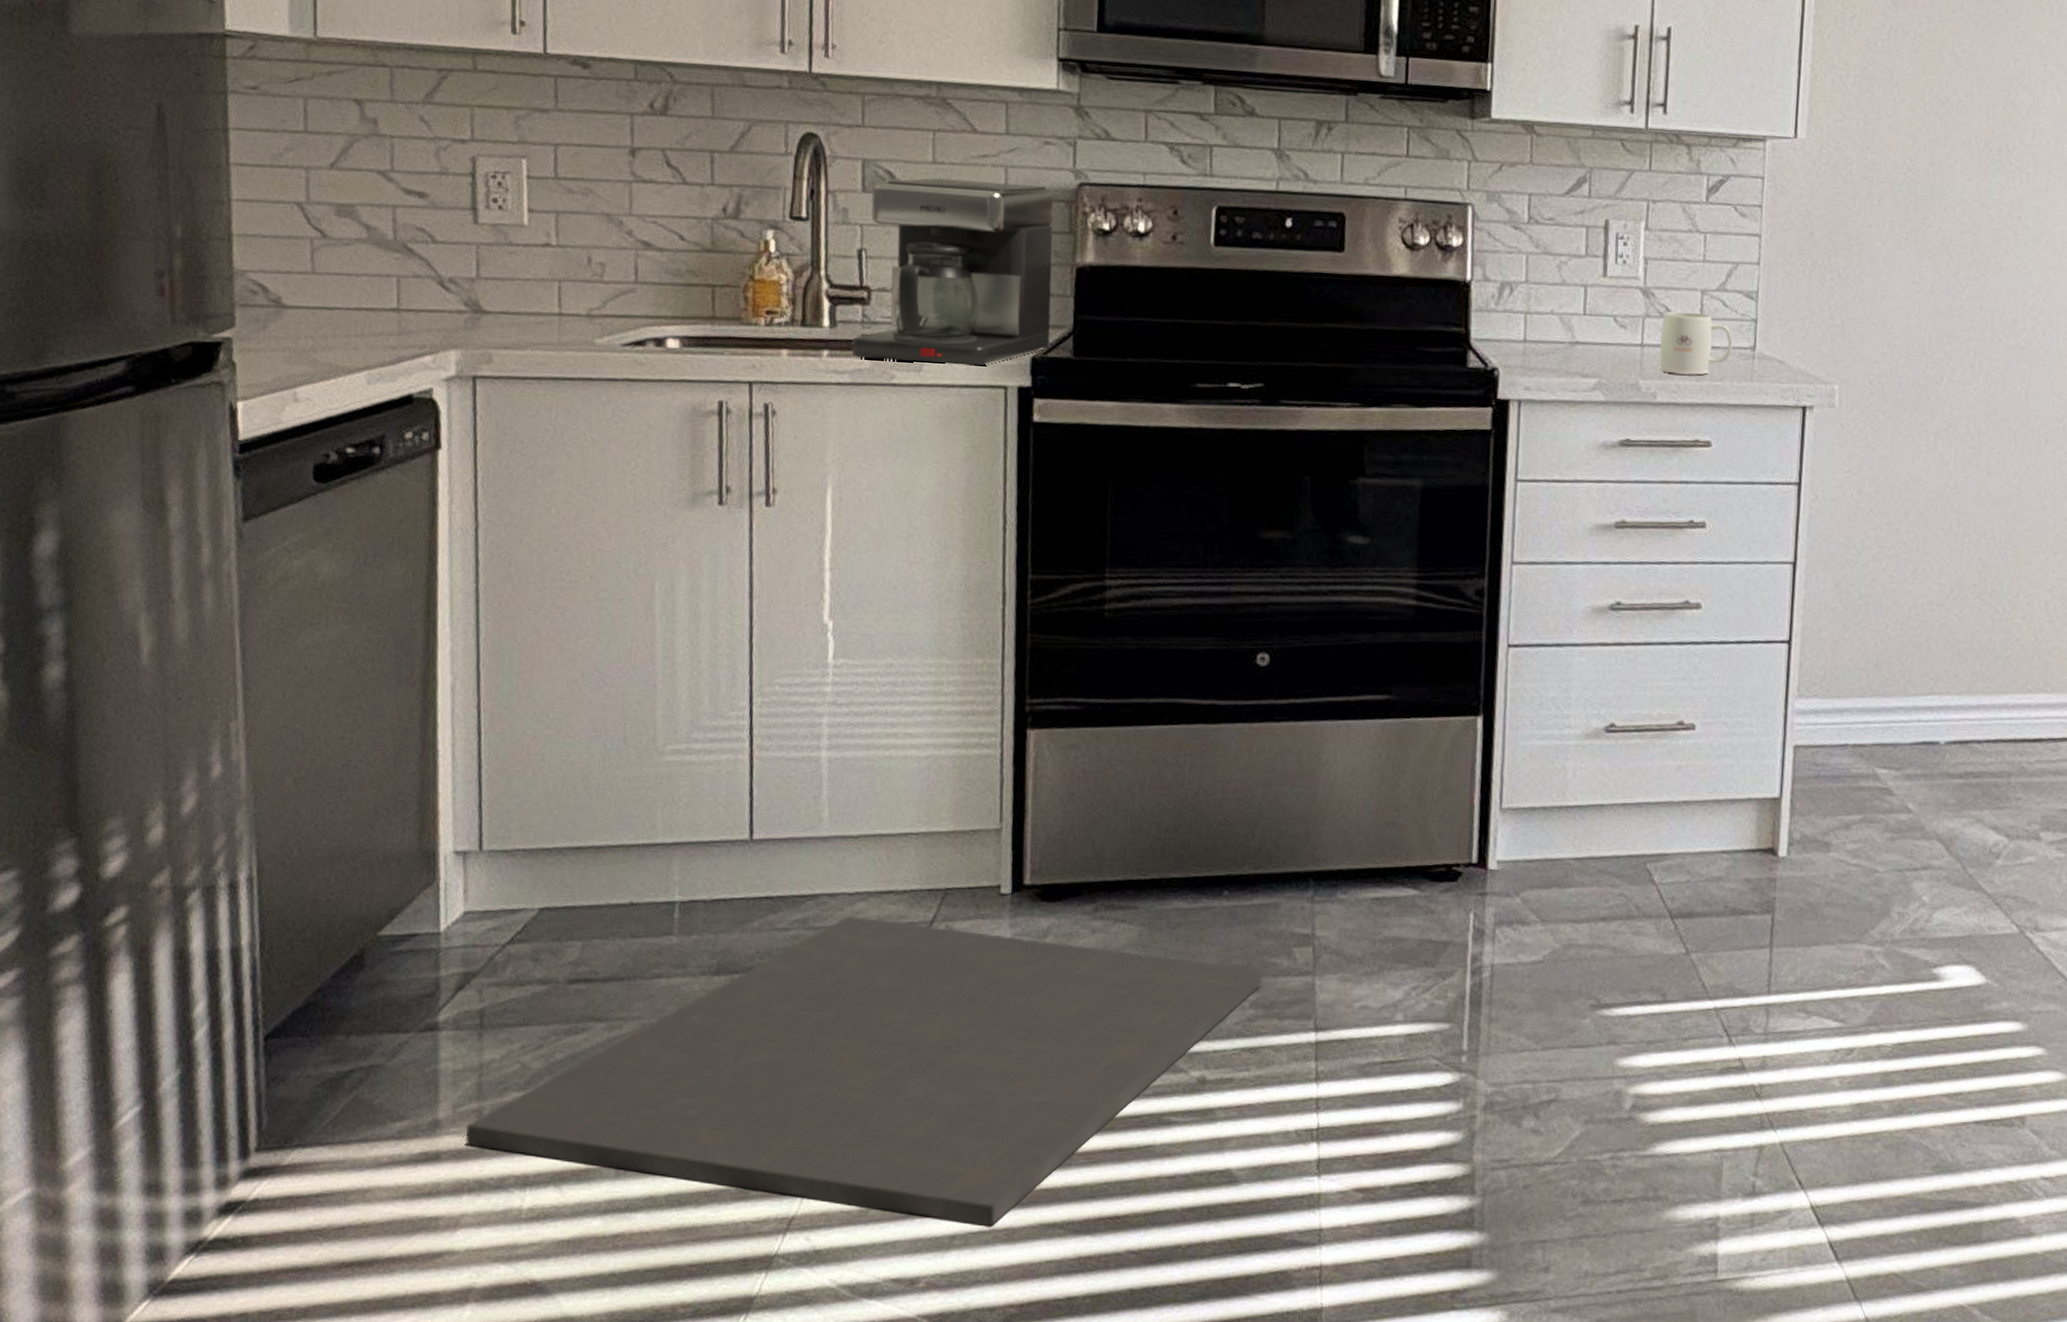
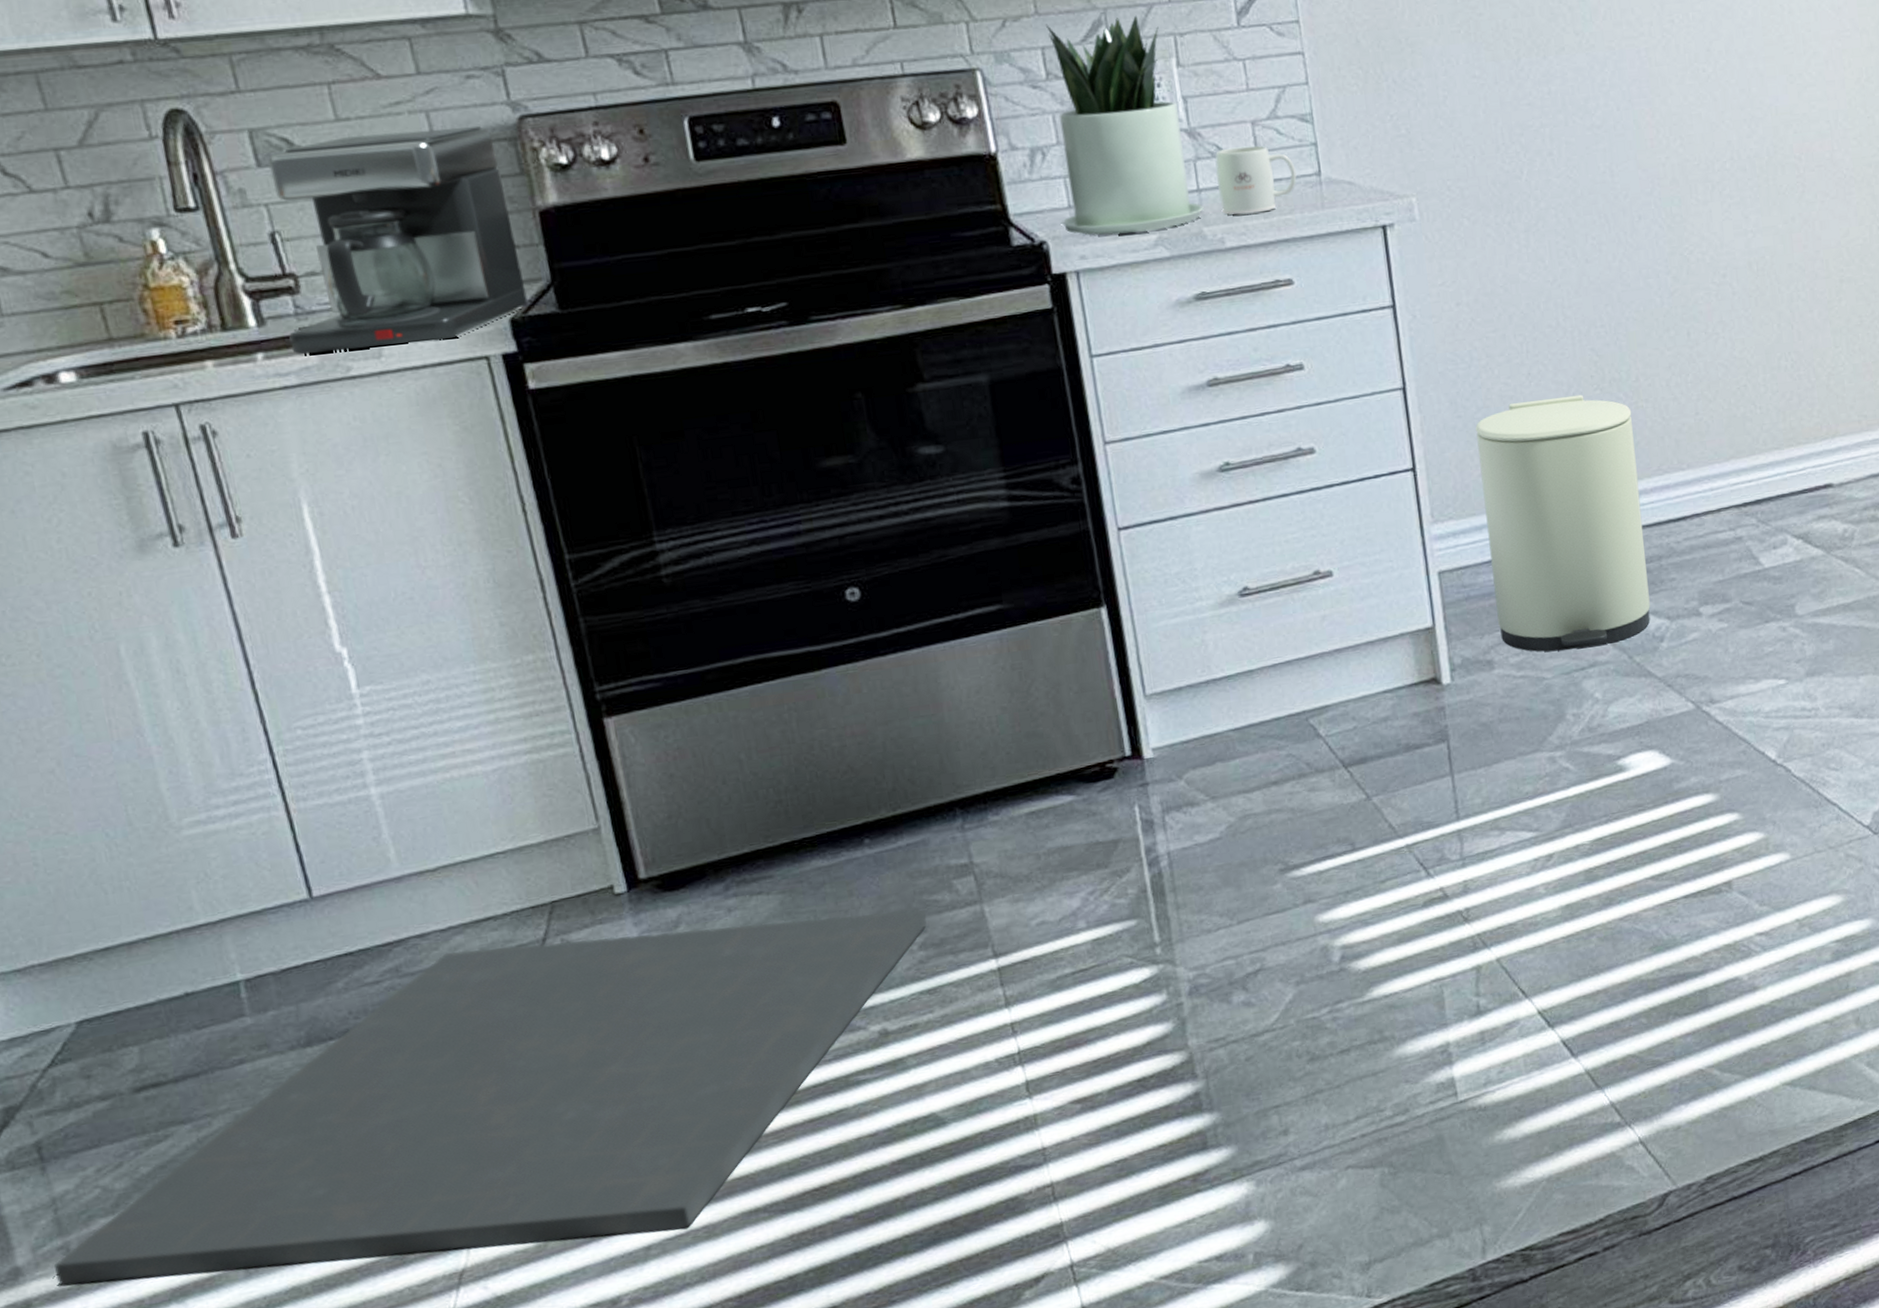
planter: none [1514,173,1644,375] -> present [1046,15,1204,236]
pedal bin: none [1842,596,2007,850] -> present [1475,394,1651,652]

